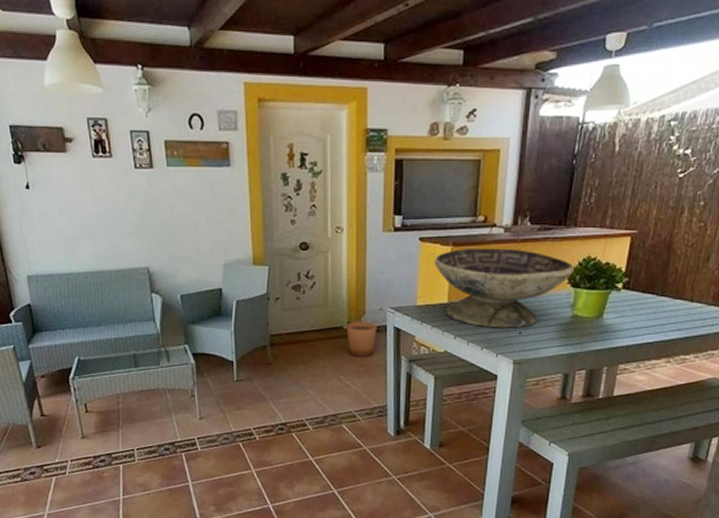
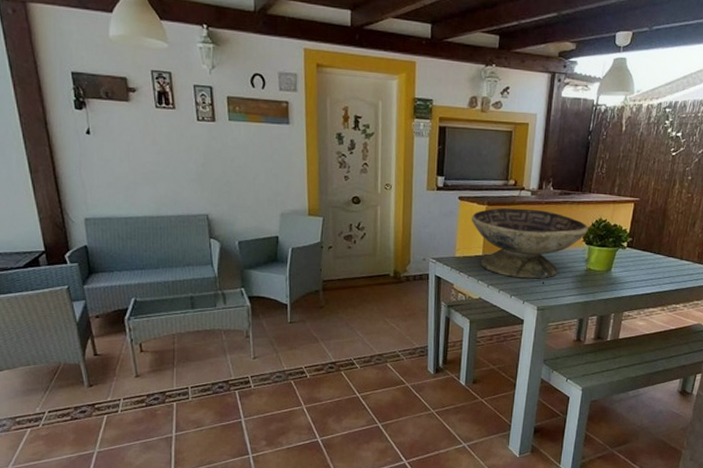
planter: present [346,321,377,358] -> none [393,269,420,303]

